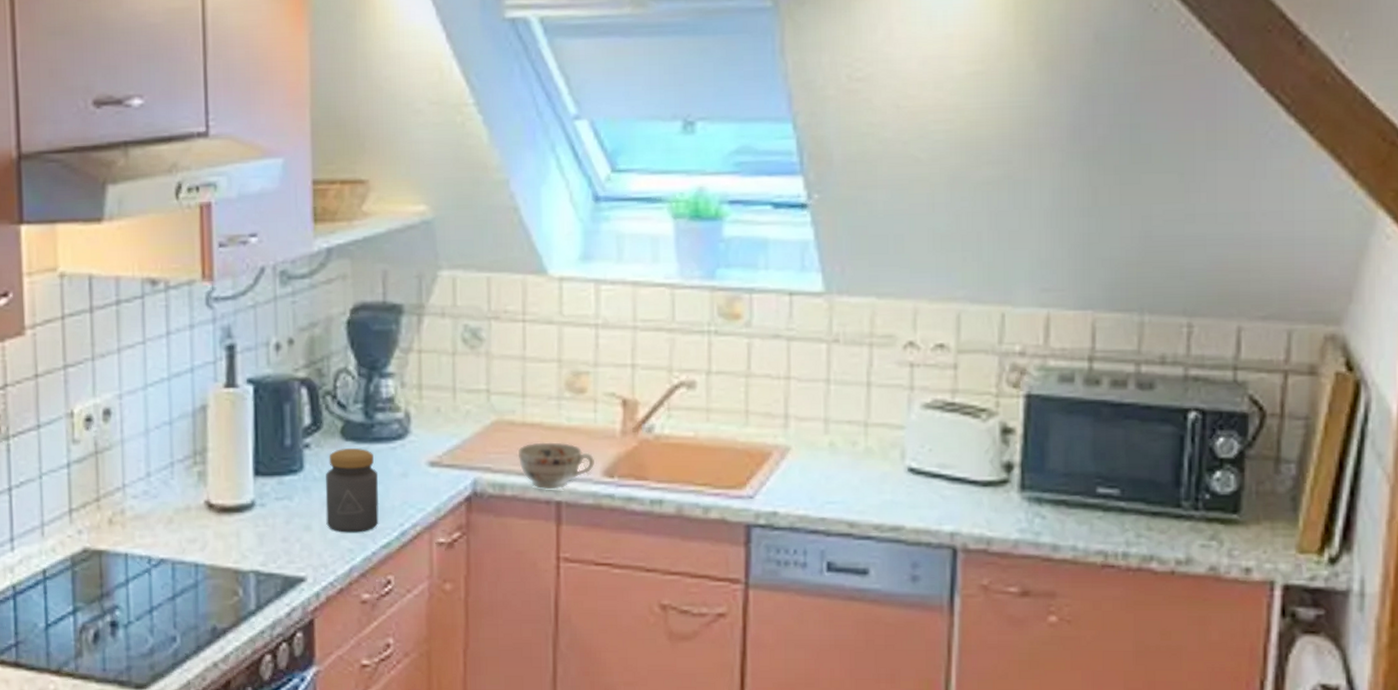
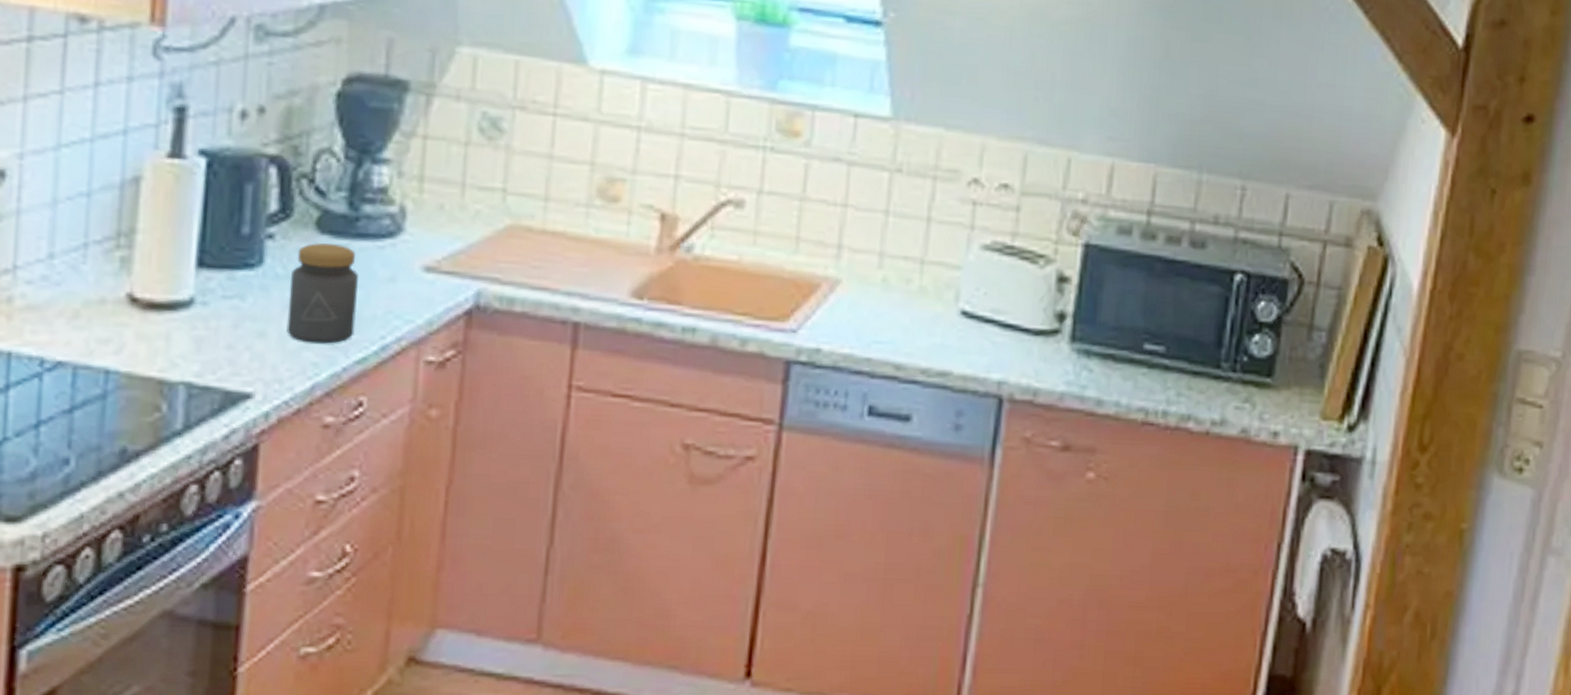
teacup: present [518,442,594,490] -> none [534,254,622,309]

